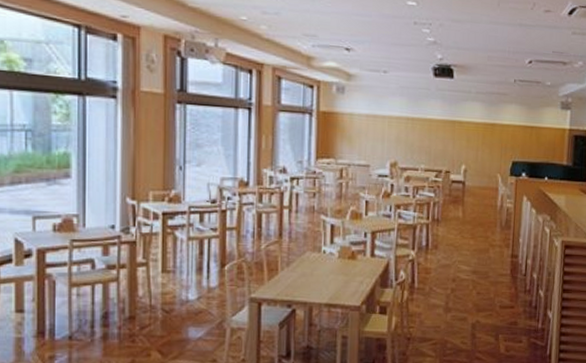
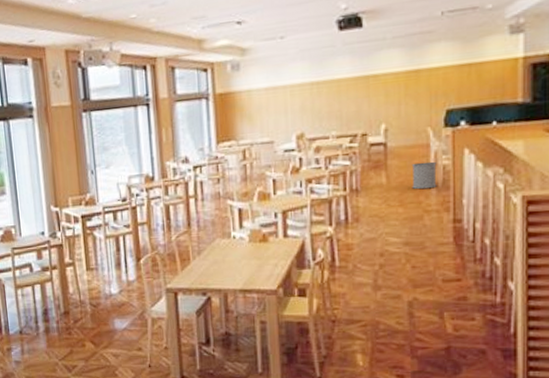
waste bin: none [482,202,502,227] -> present [411,161,437,190]

